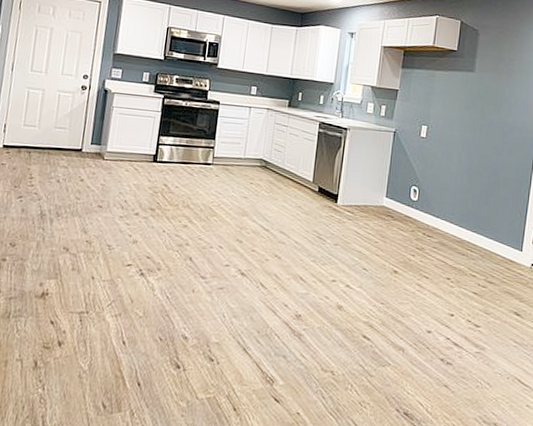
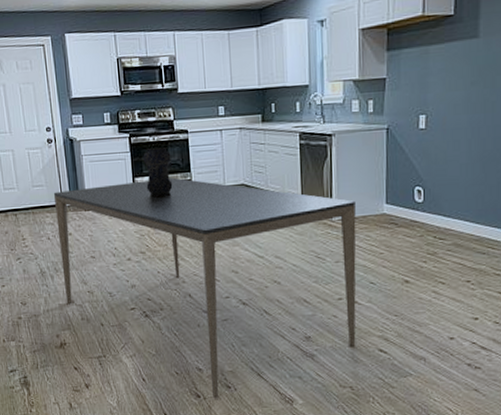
dining table: none [60,136,360,372] -> present [53,177,356,399]
vase: none [169,110,200,160] -> present [143,147,173,198]

